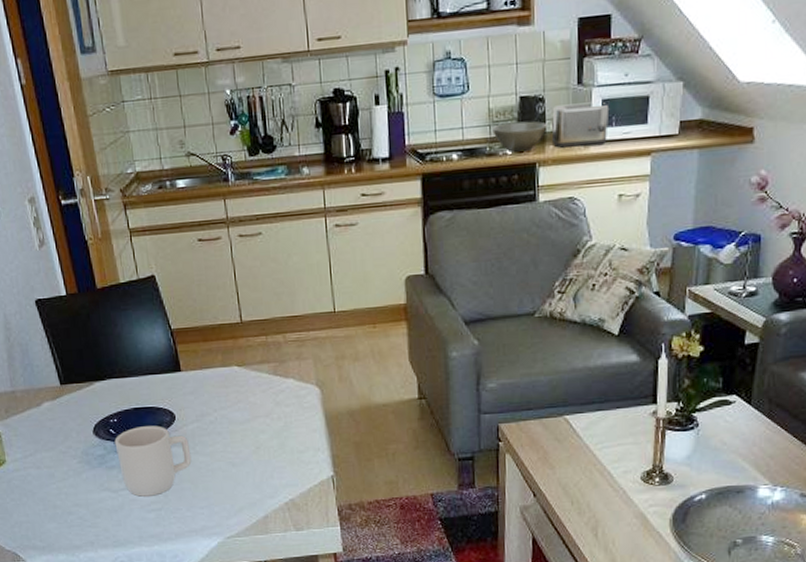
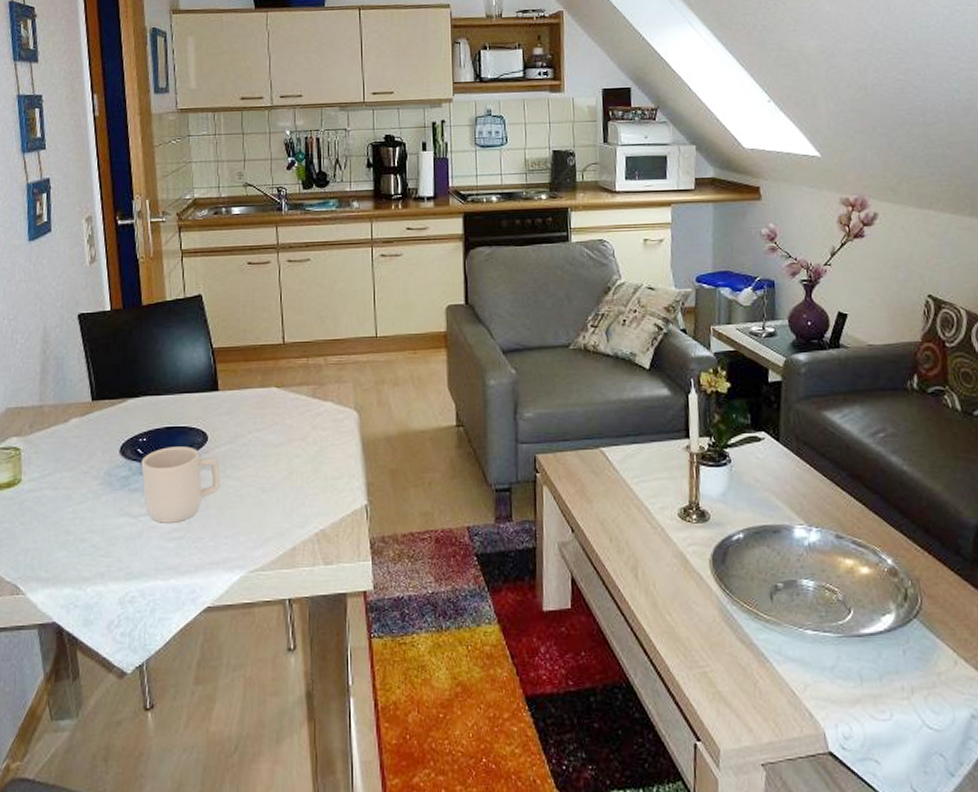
bowl: present [492,121,548,152] -> none [528,171,578,198]
toaster: present [552,102,610,148] -> none [582,158,633,196]

